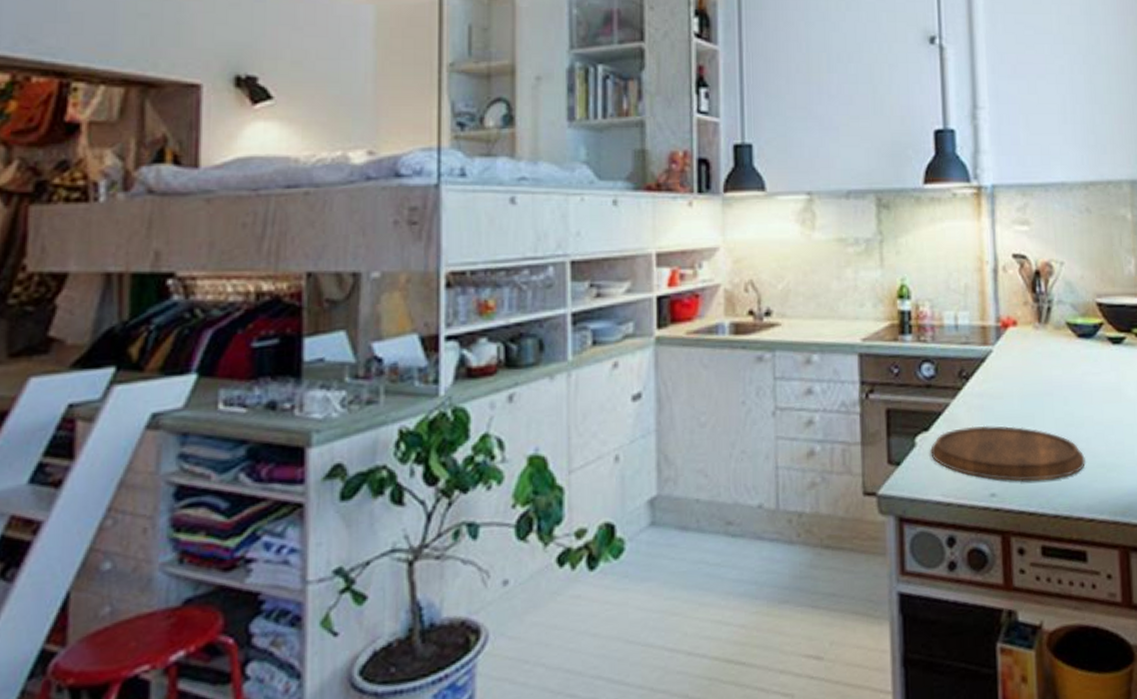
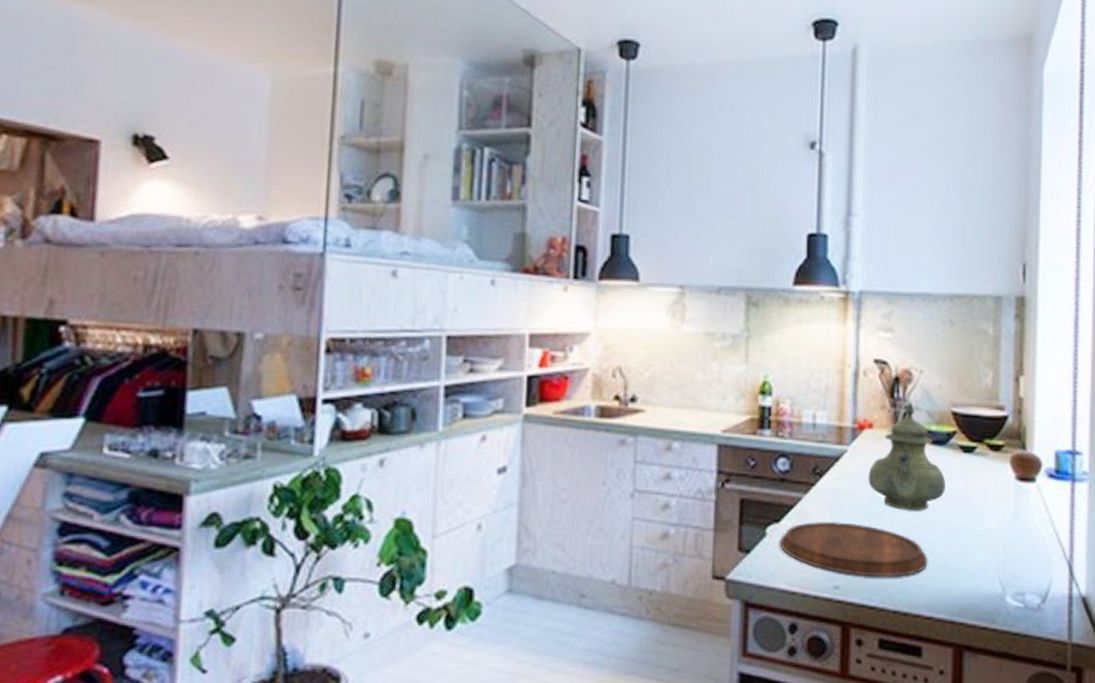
teapot: none [1016,297,1097,409] -> present [868,403,946,511]

